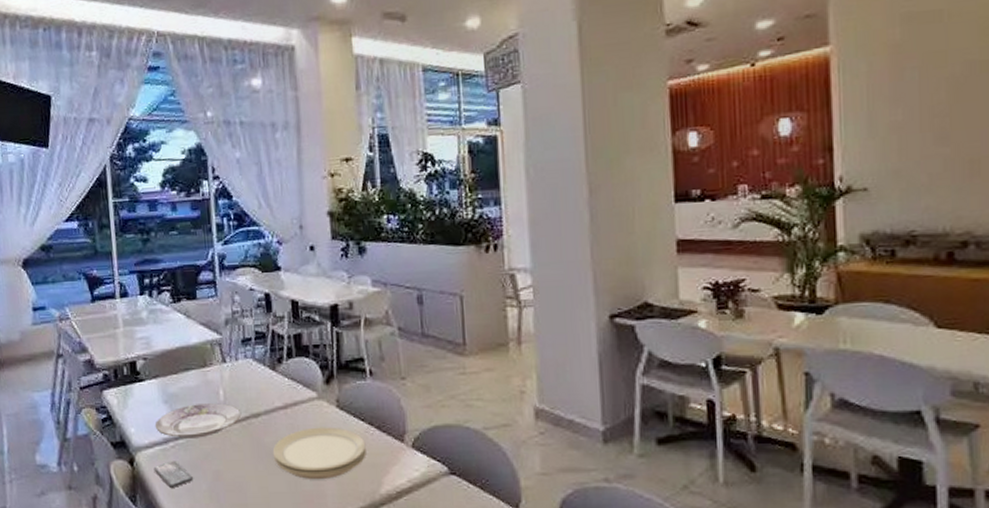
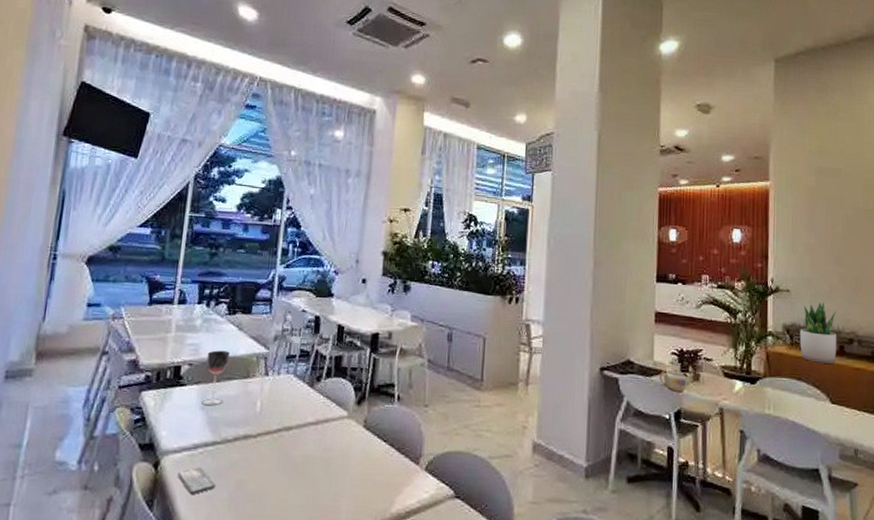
plate: present [155,403,242,439] -> none [187,413,274,447]
wineglass: none [159,341,185,399] -> present [202,350,230,406]
plate: present [272,427,366,480] -> none [297,444,385,496]
teapot: none [688,306,737,335] -> present [659,368,695,393]
planter: none [885,198,943,278] -> present [799,302,837,364]

